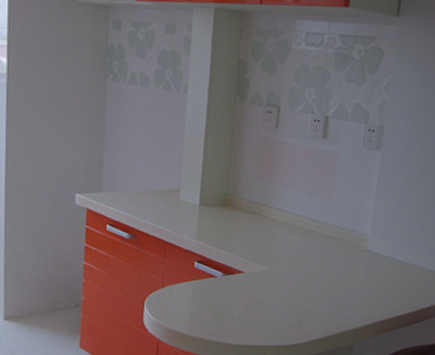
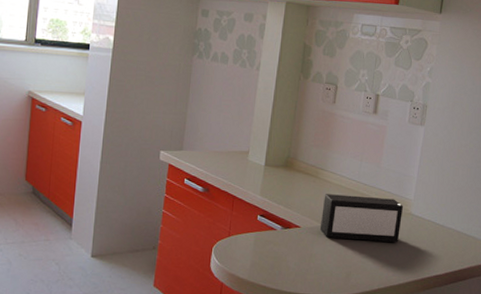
speaker: none [265,233,360,283] -> present [319,194,404,242]

